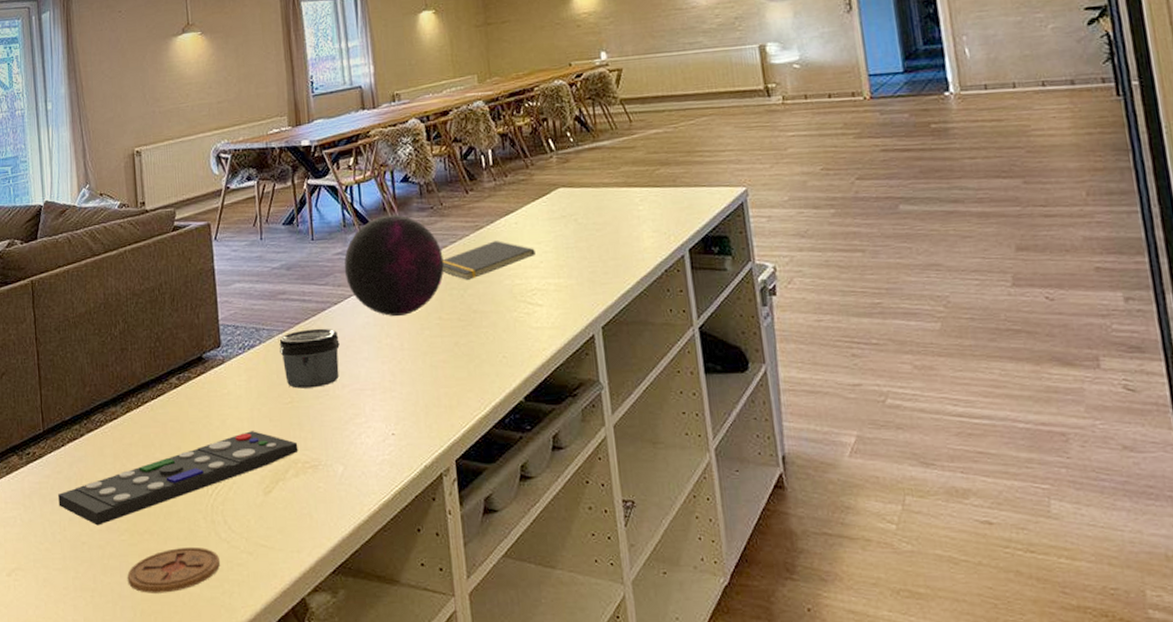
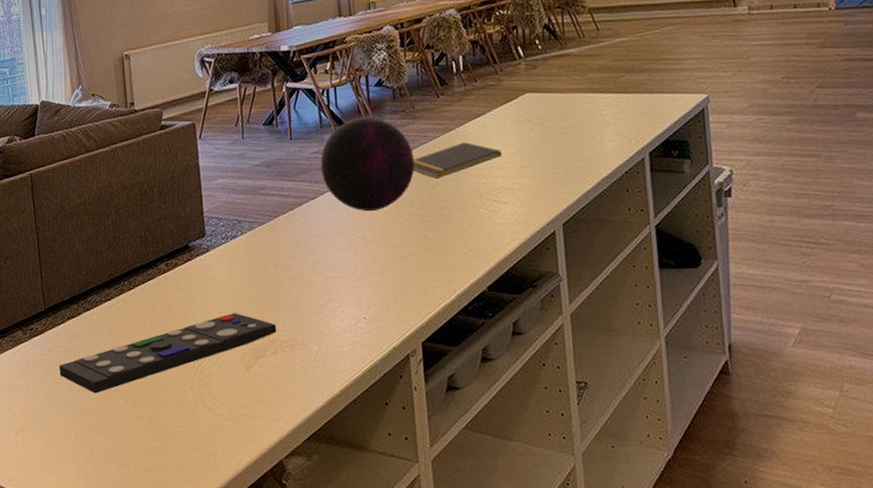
coaster: present [127,546,220,593] -> none [122,414,205,453]
jar: present [279,328,340,389] -> none [259,221,316,276]

